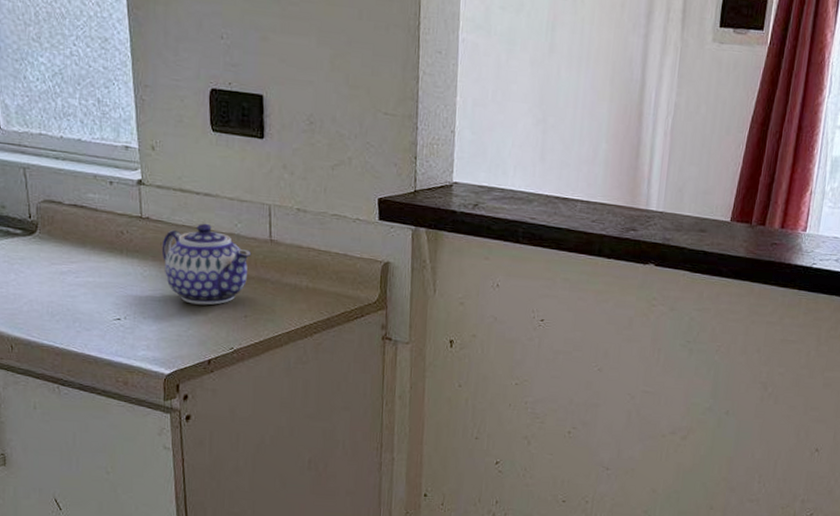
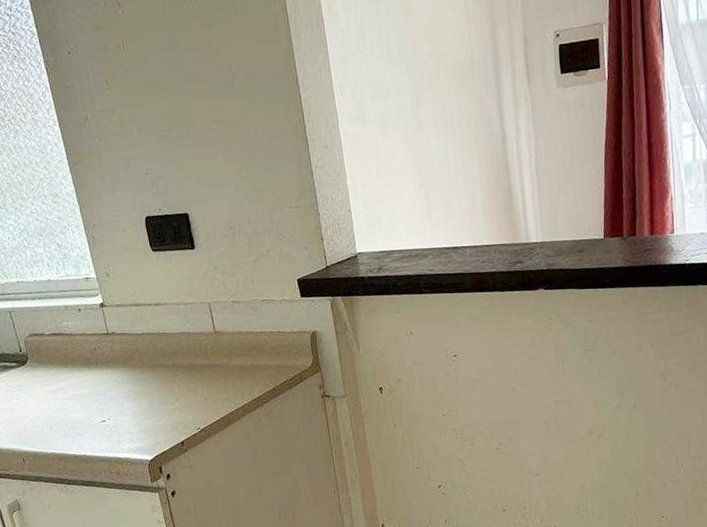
teapot: present [161,223,252,305] -> none [128,328,202,398]

